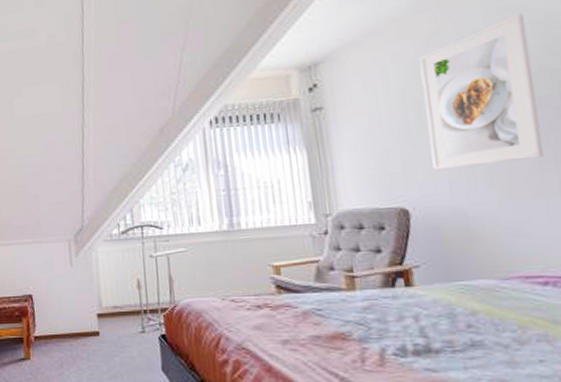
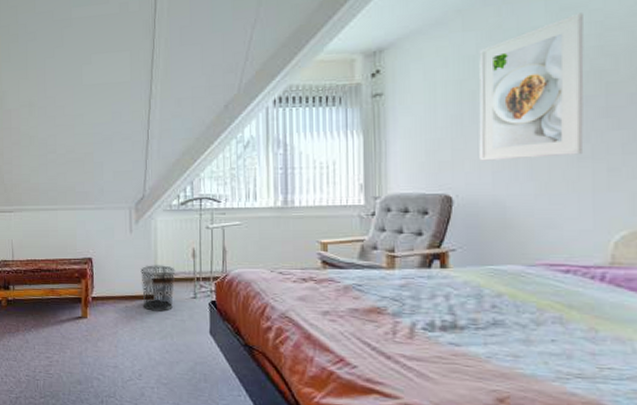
waste bin: none [84,298,121,349] -> present [140,265,176,312]

